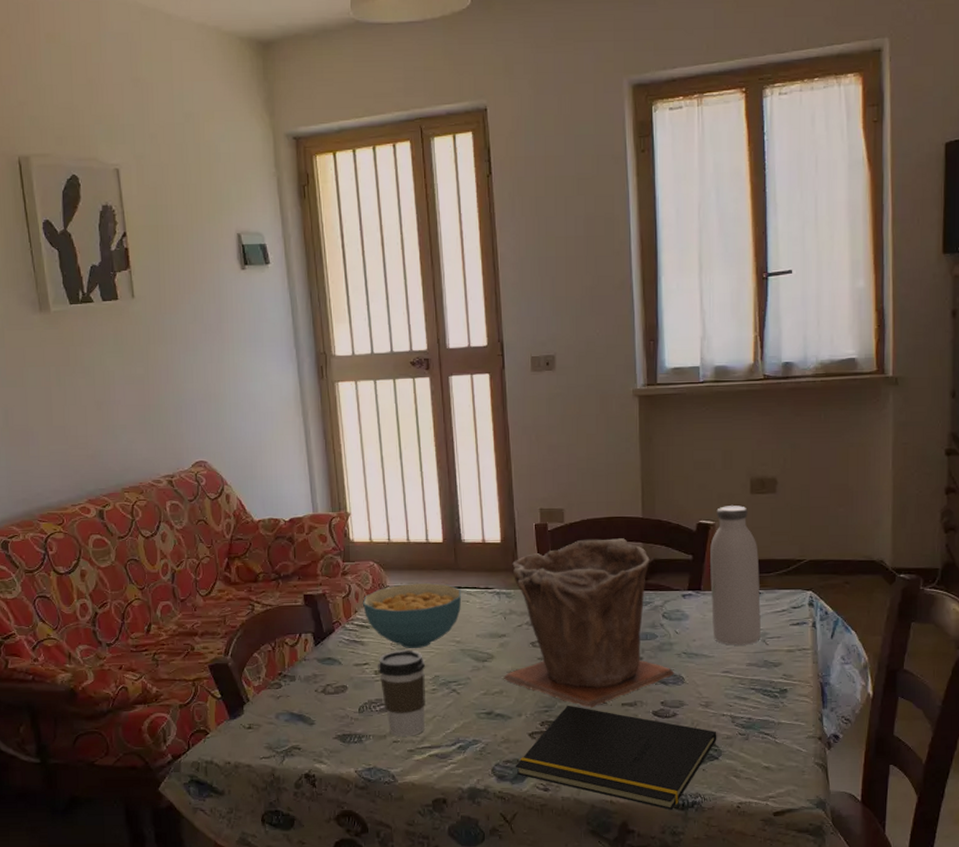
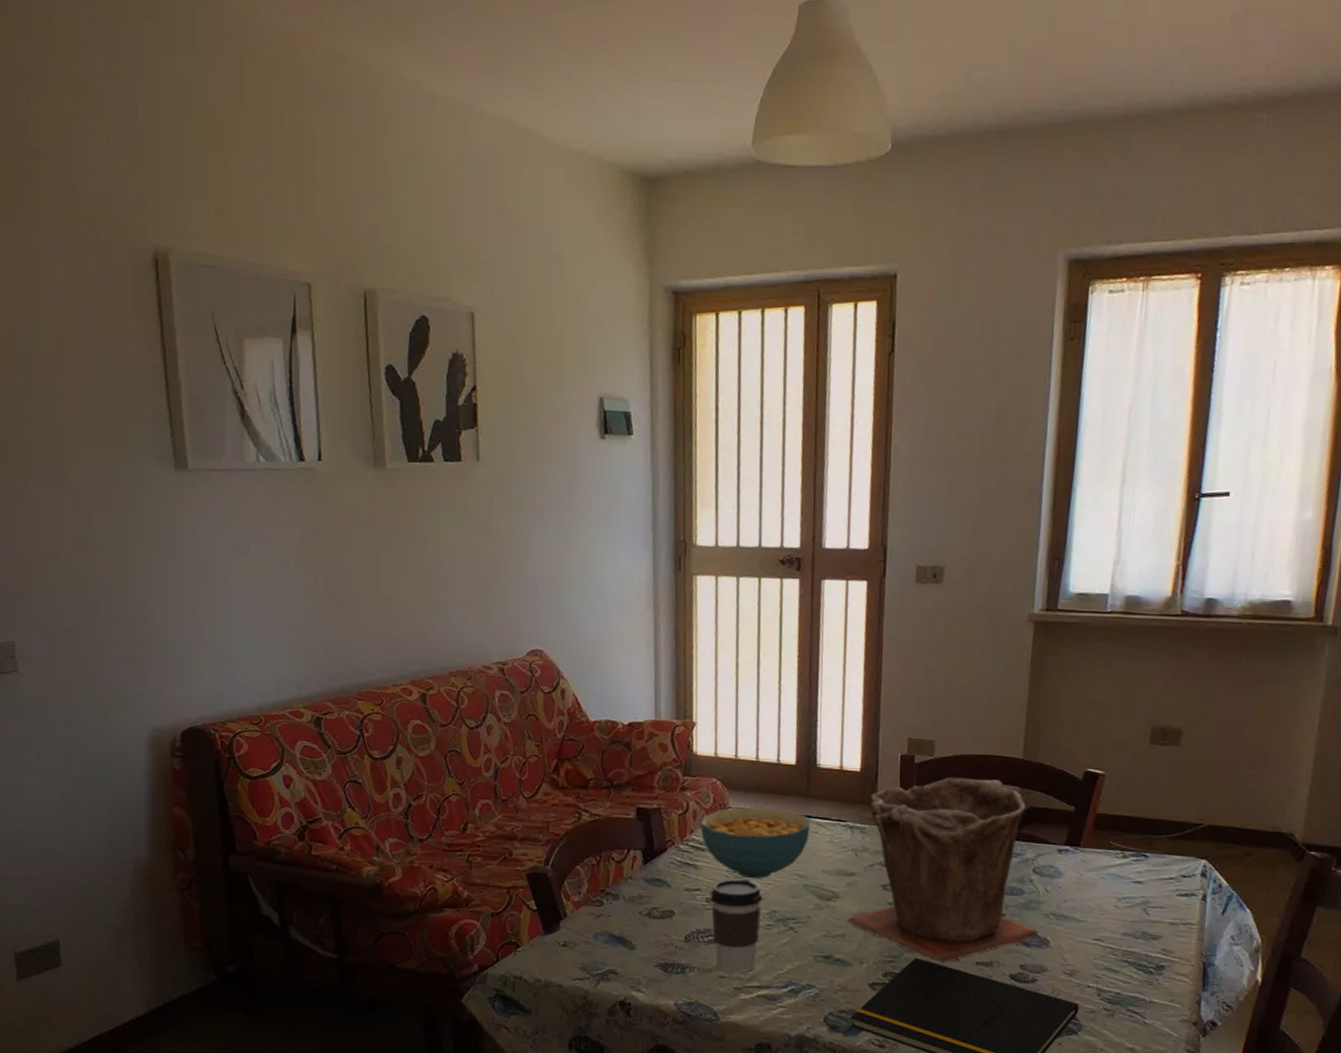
water bottle: present [710,505,761,646] -> none [1087,755,1151,913]

